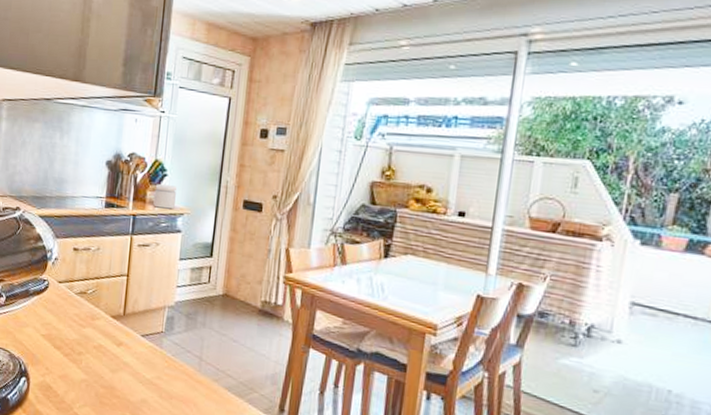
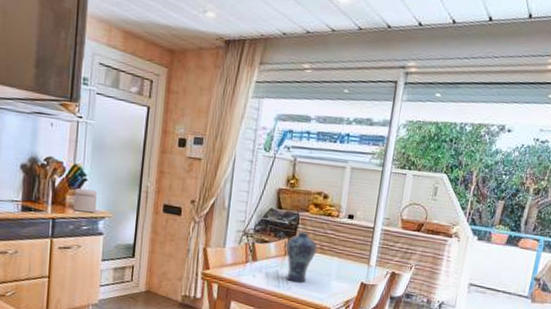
vase: none [380,230,420,293] -> present [285,231,318,283]

